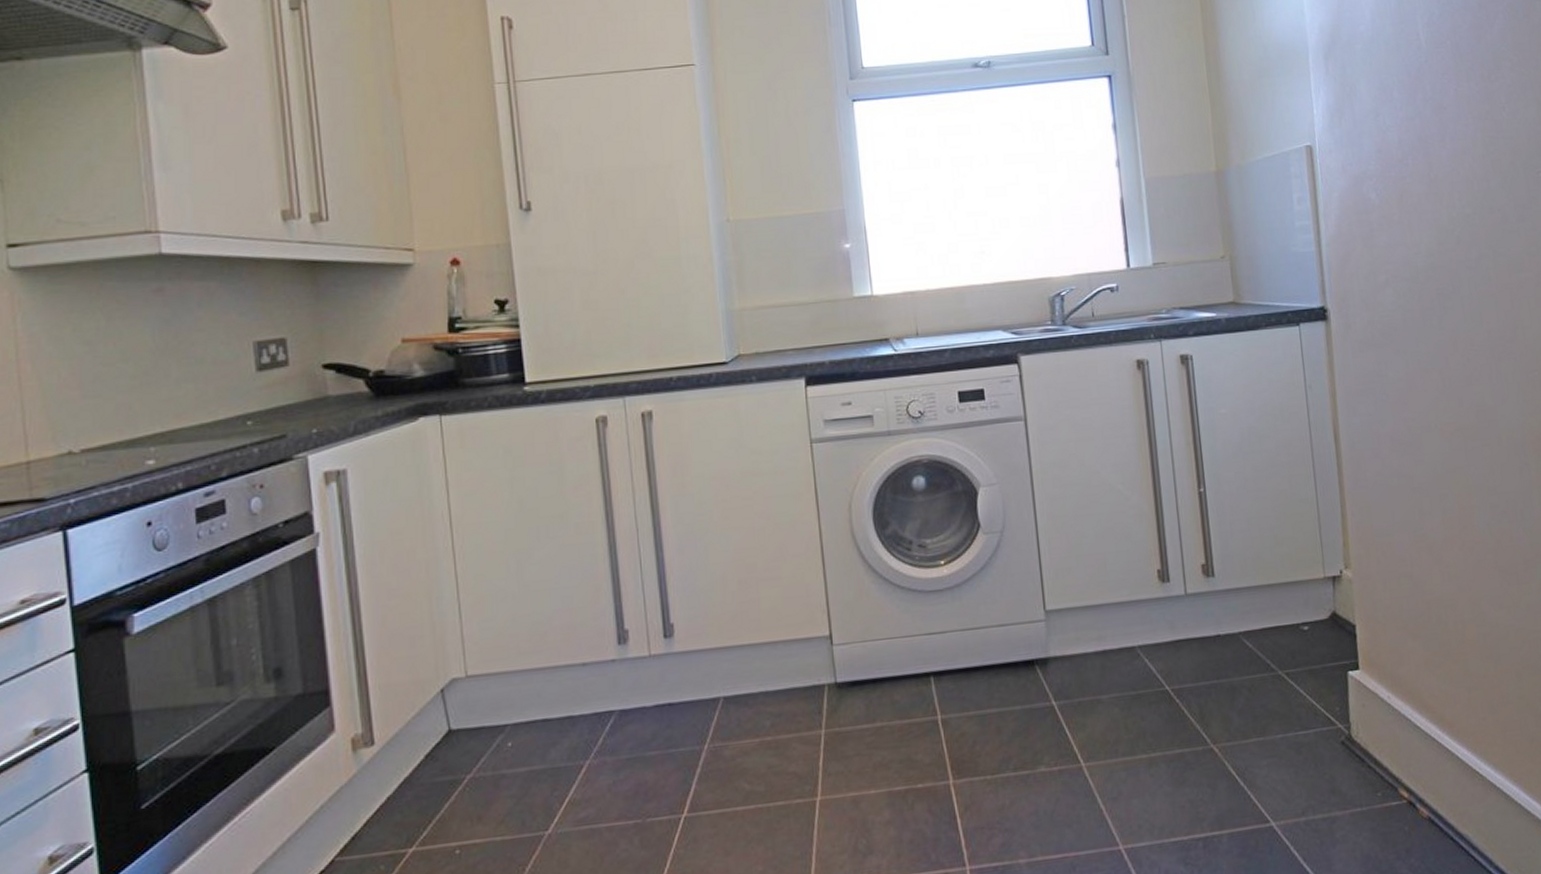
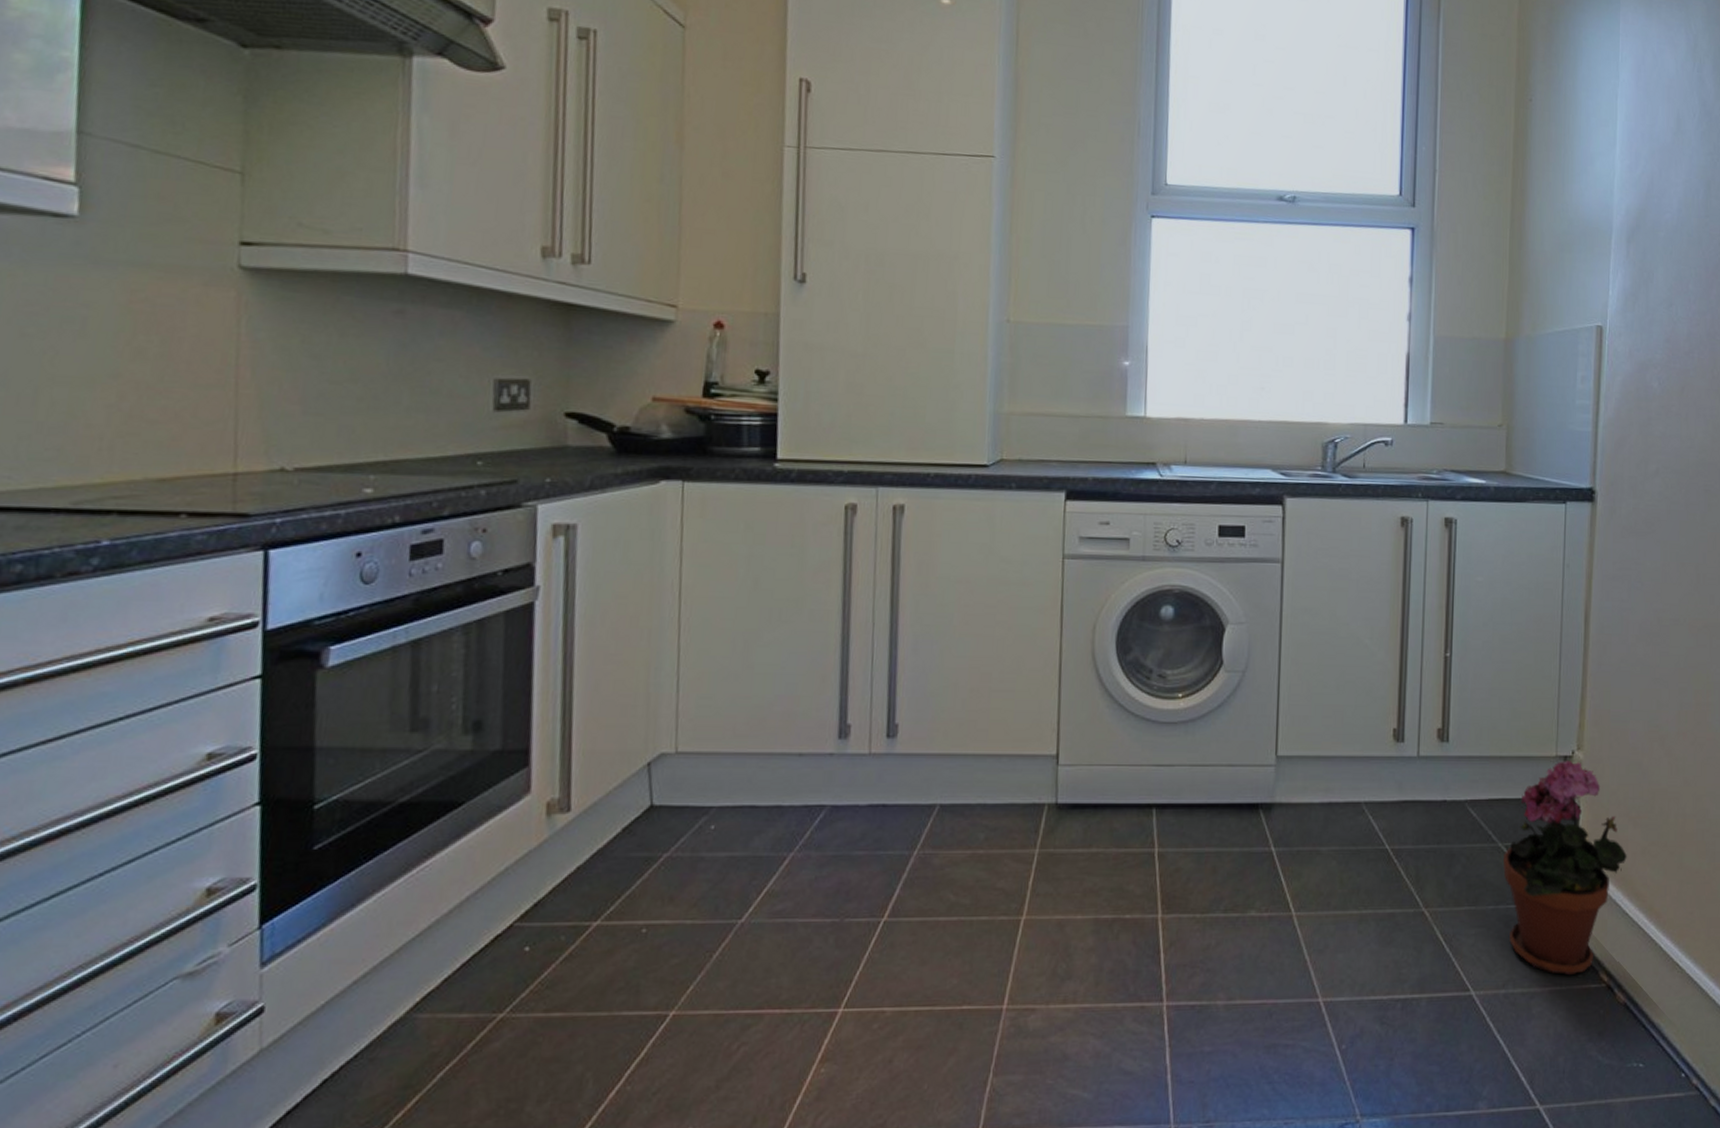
potted plant: none [1285,579,1411,796] -> present [1503,759,1627,976]

